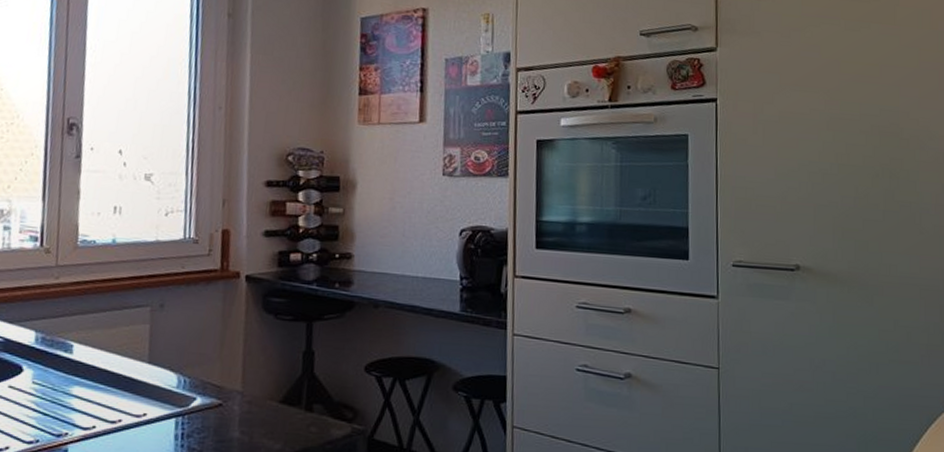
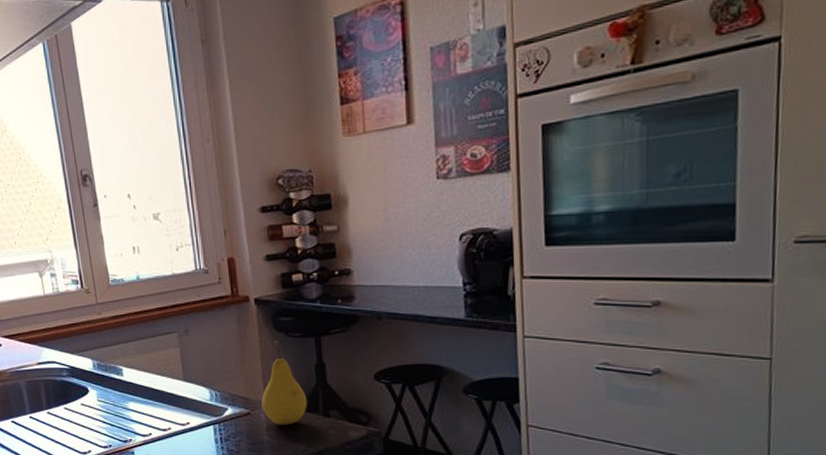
fruit: none [237,322,290,420] -> present [262,340,307,425]

